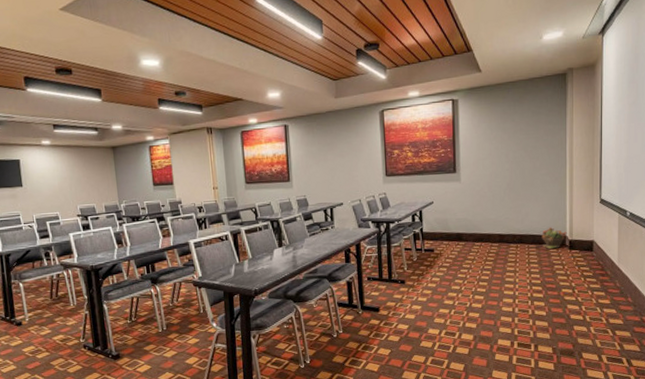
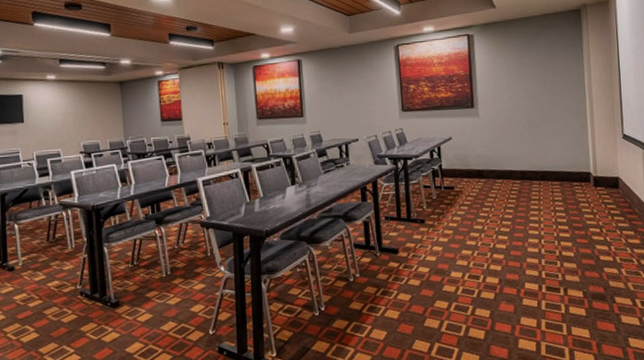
potted plant: present [541,227,567,249] -> none [565,164,591,186]

